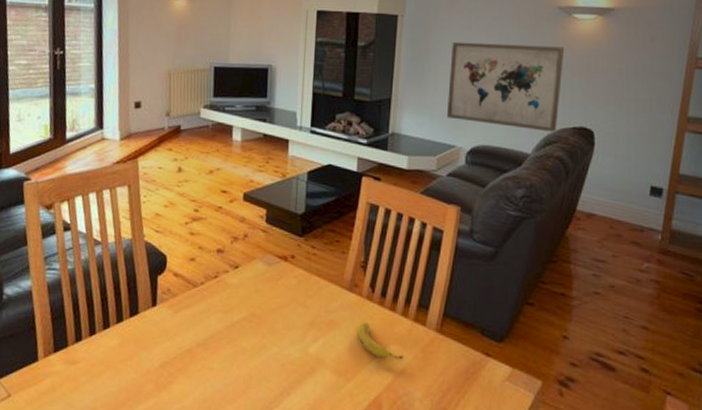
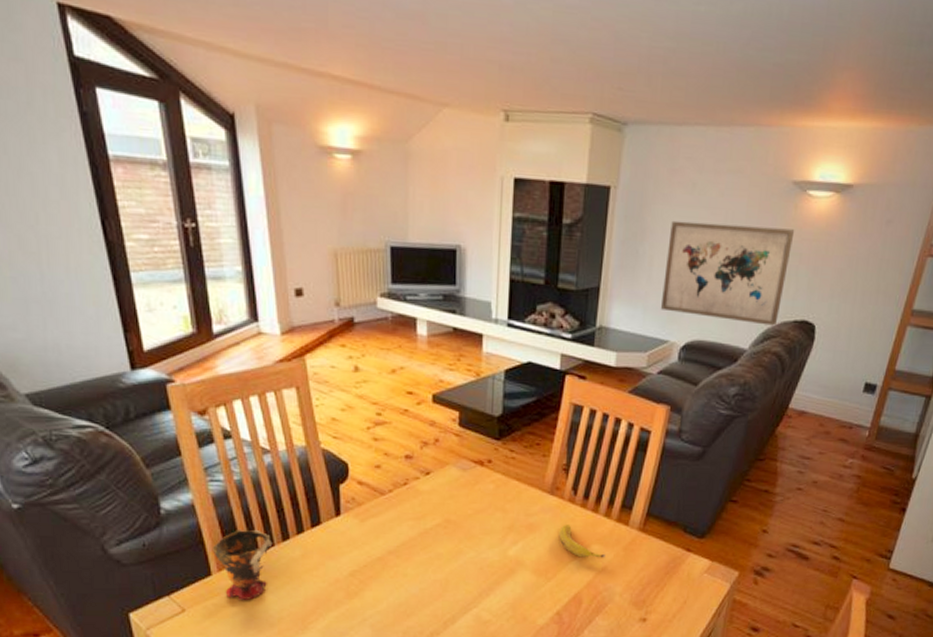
cup: none [41,316,95,389] -> present [212,529,273,601]

